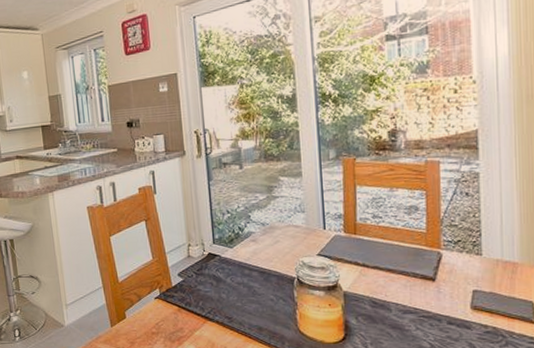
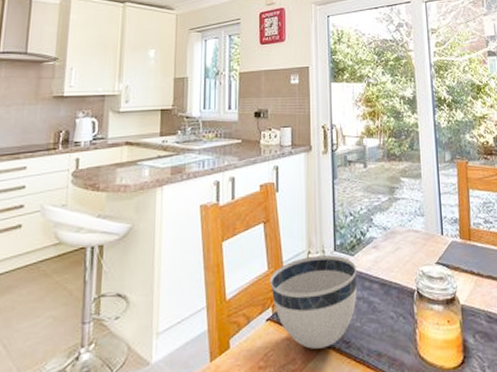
bowl: none [154,247,237,322] -> present [269,255,358,349]

